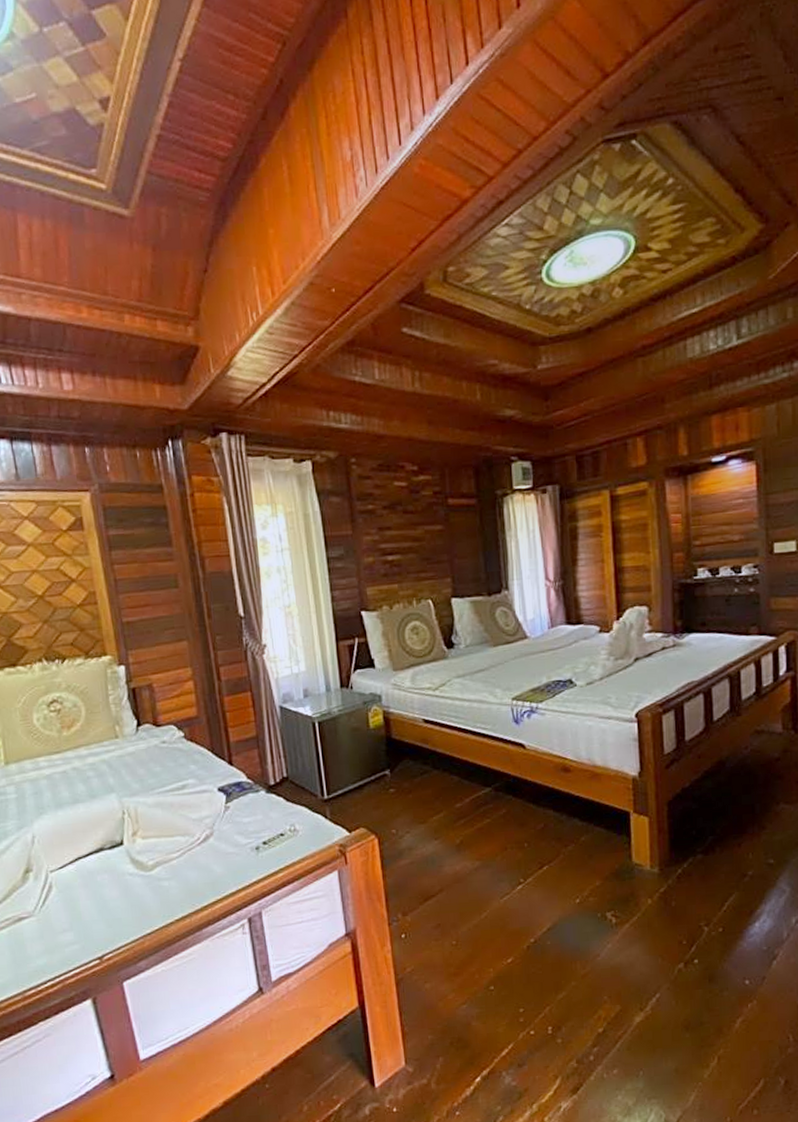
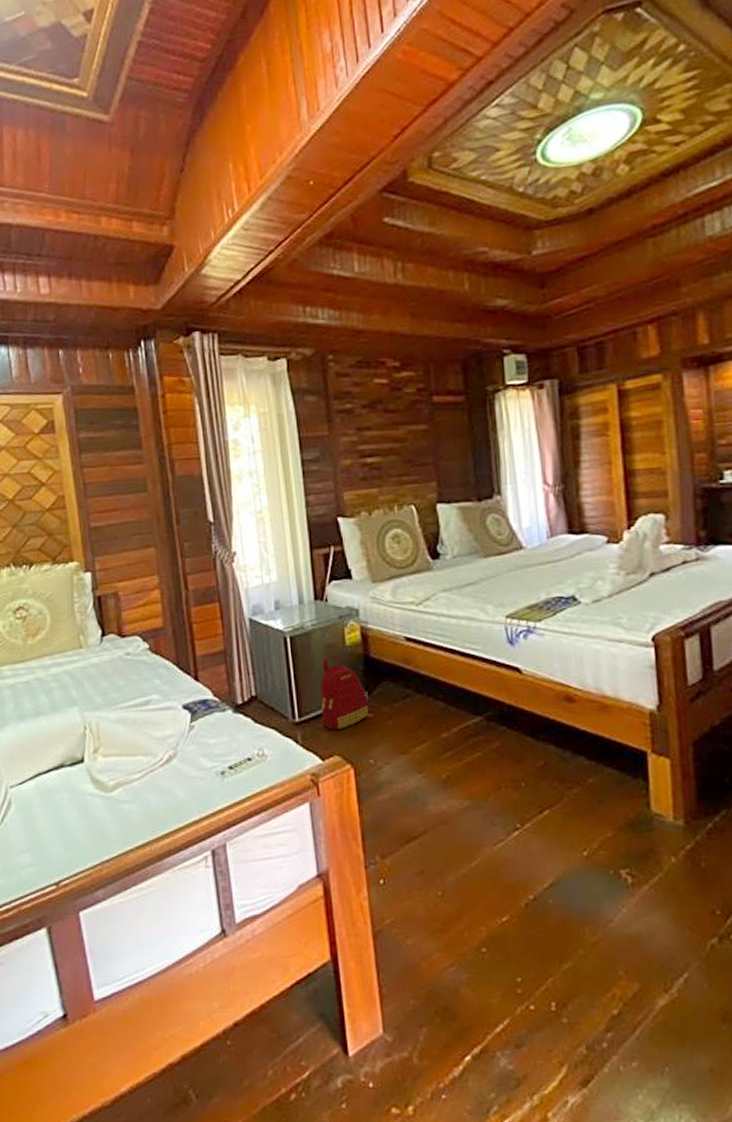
backpack: none [346,737,391,804] -> present [320,655,369,729]

